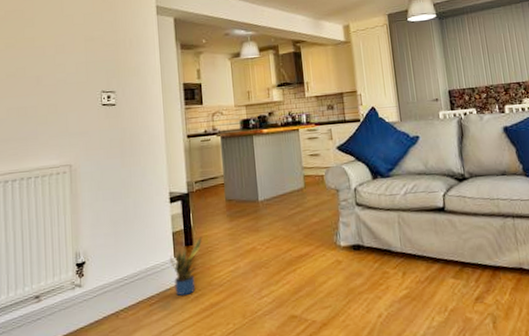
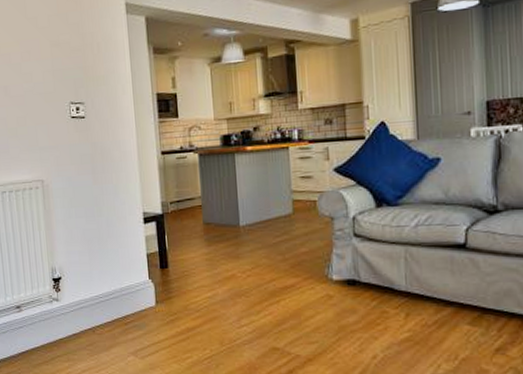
potted plant: present [170,236,203,296] -> none [145,260,178,317]

